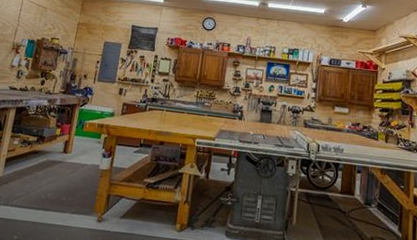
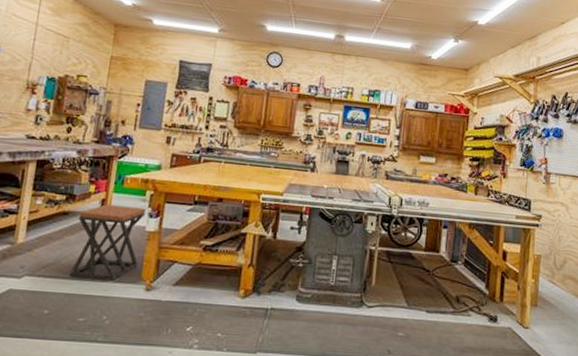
stool: none [36,145,100,212] -> present [70,204,145,281]

